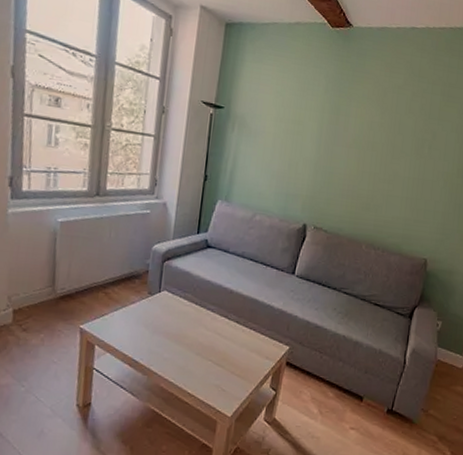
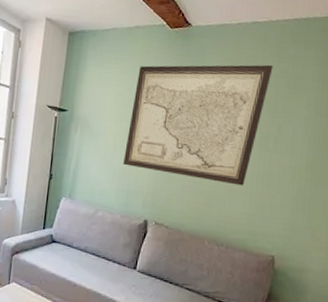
wall art: none [282,64,430,191] -> present [123,64,273,186]

